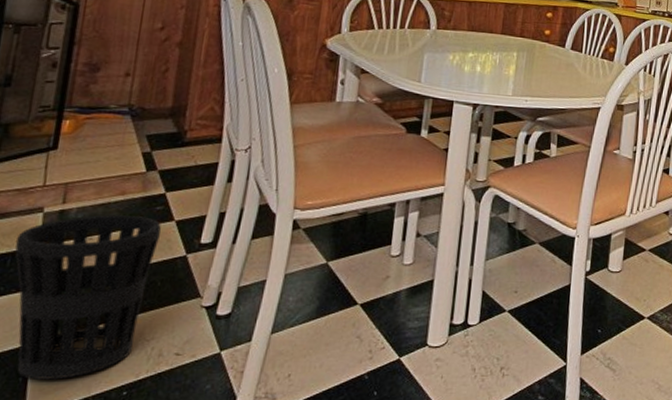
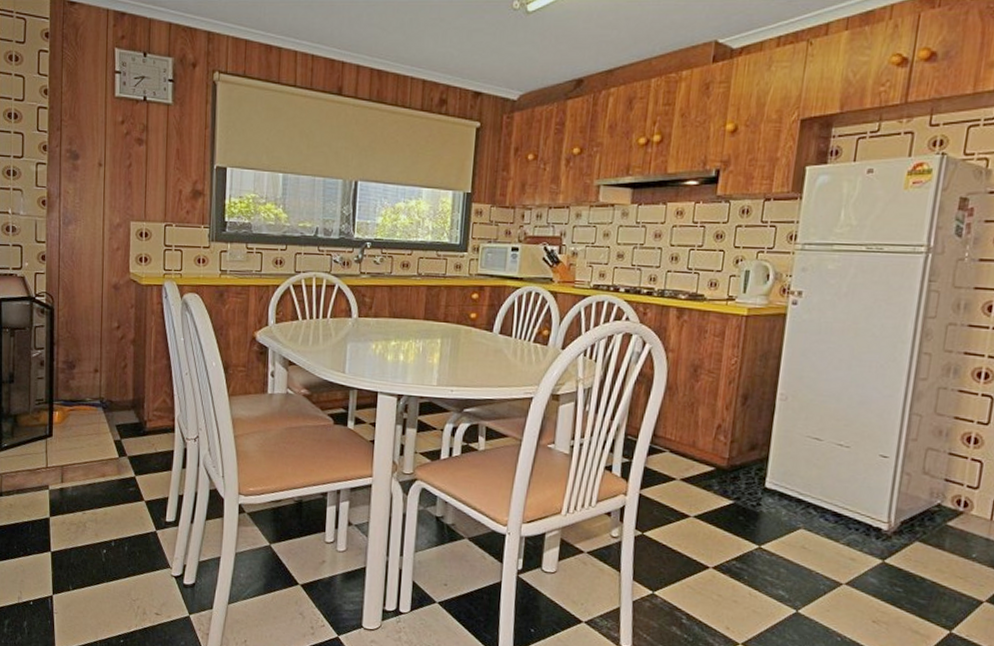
wastebasket: present [15,215,161,380] -> none [33,493,135,625]

